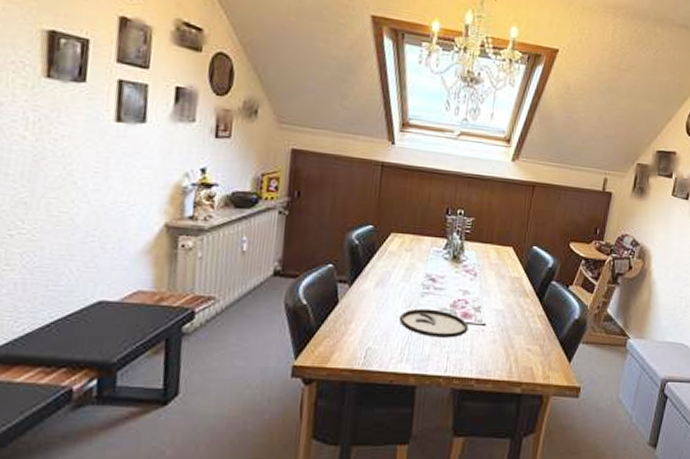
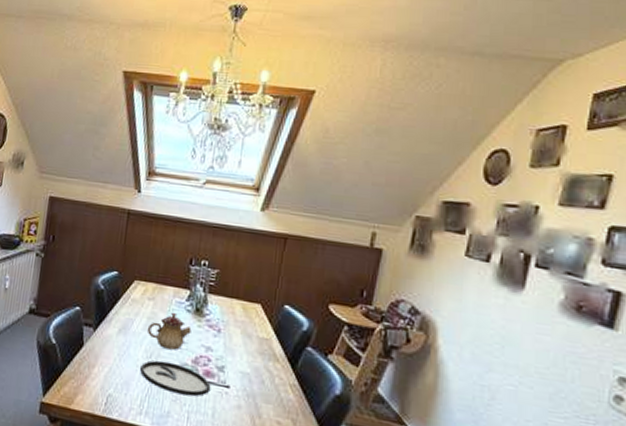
teapot: none [405,261,449,297] -> present [147,312,192,350]

